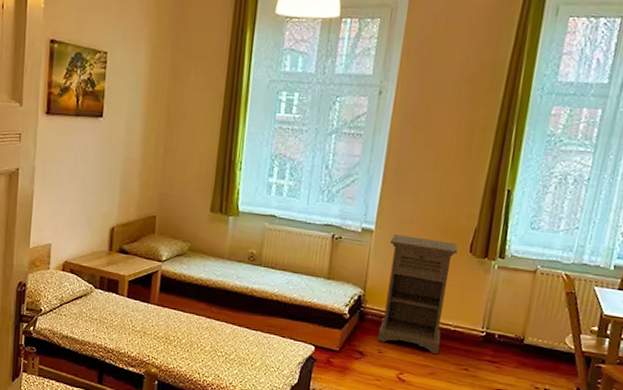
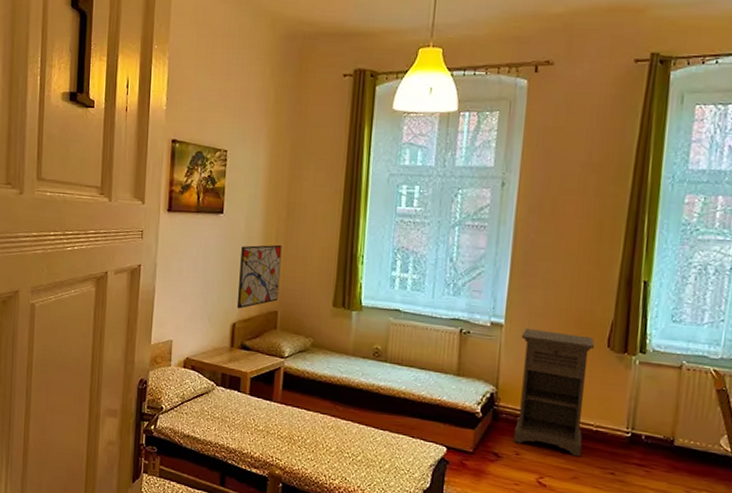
wall art: none [115,149,162,214] -> present [236,244,282,309]

